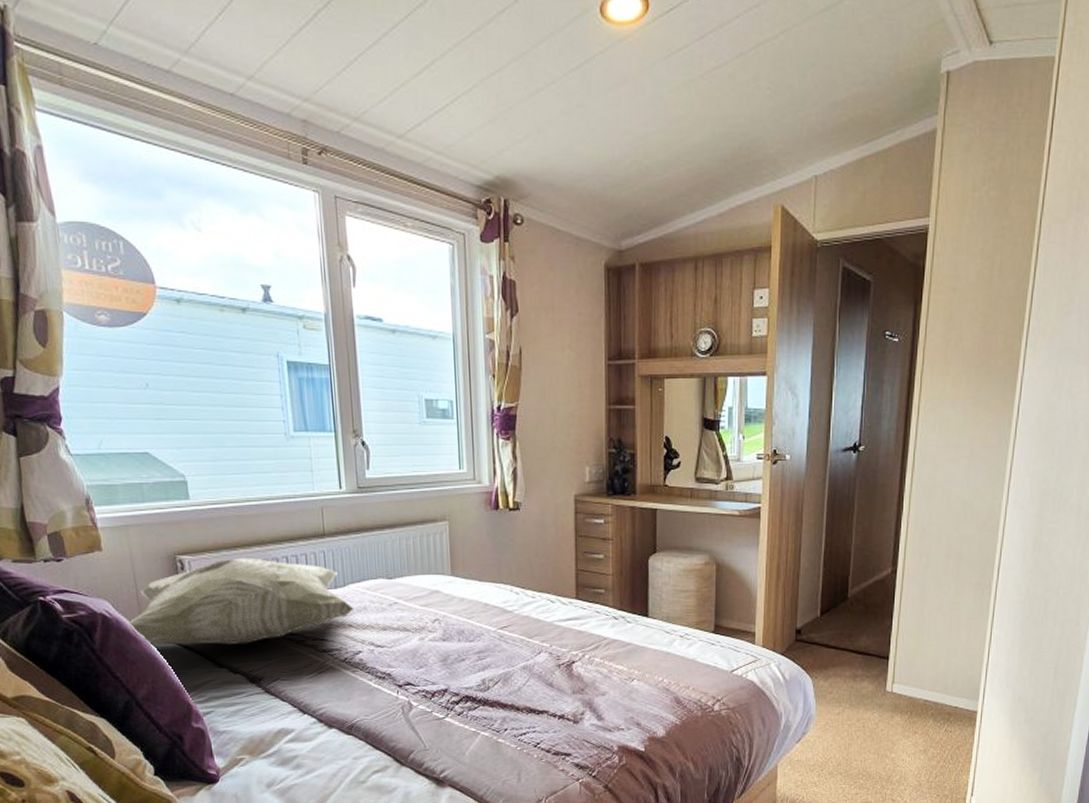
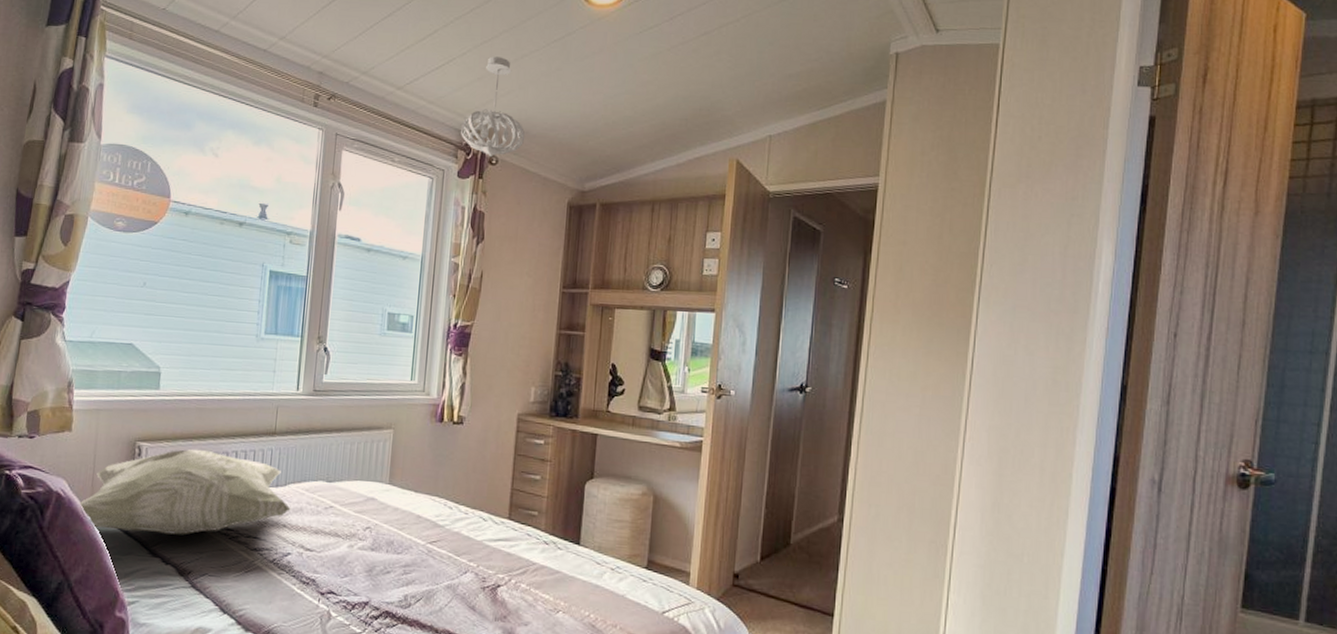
pendant light: none [476,92,551,216] -> present [460,56,525,157]

